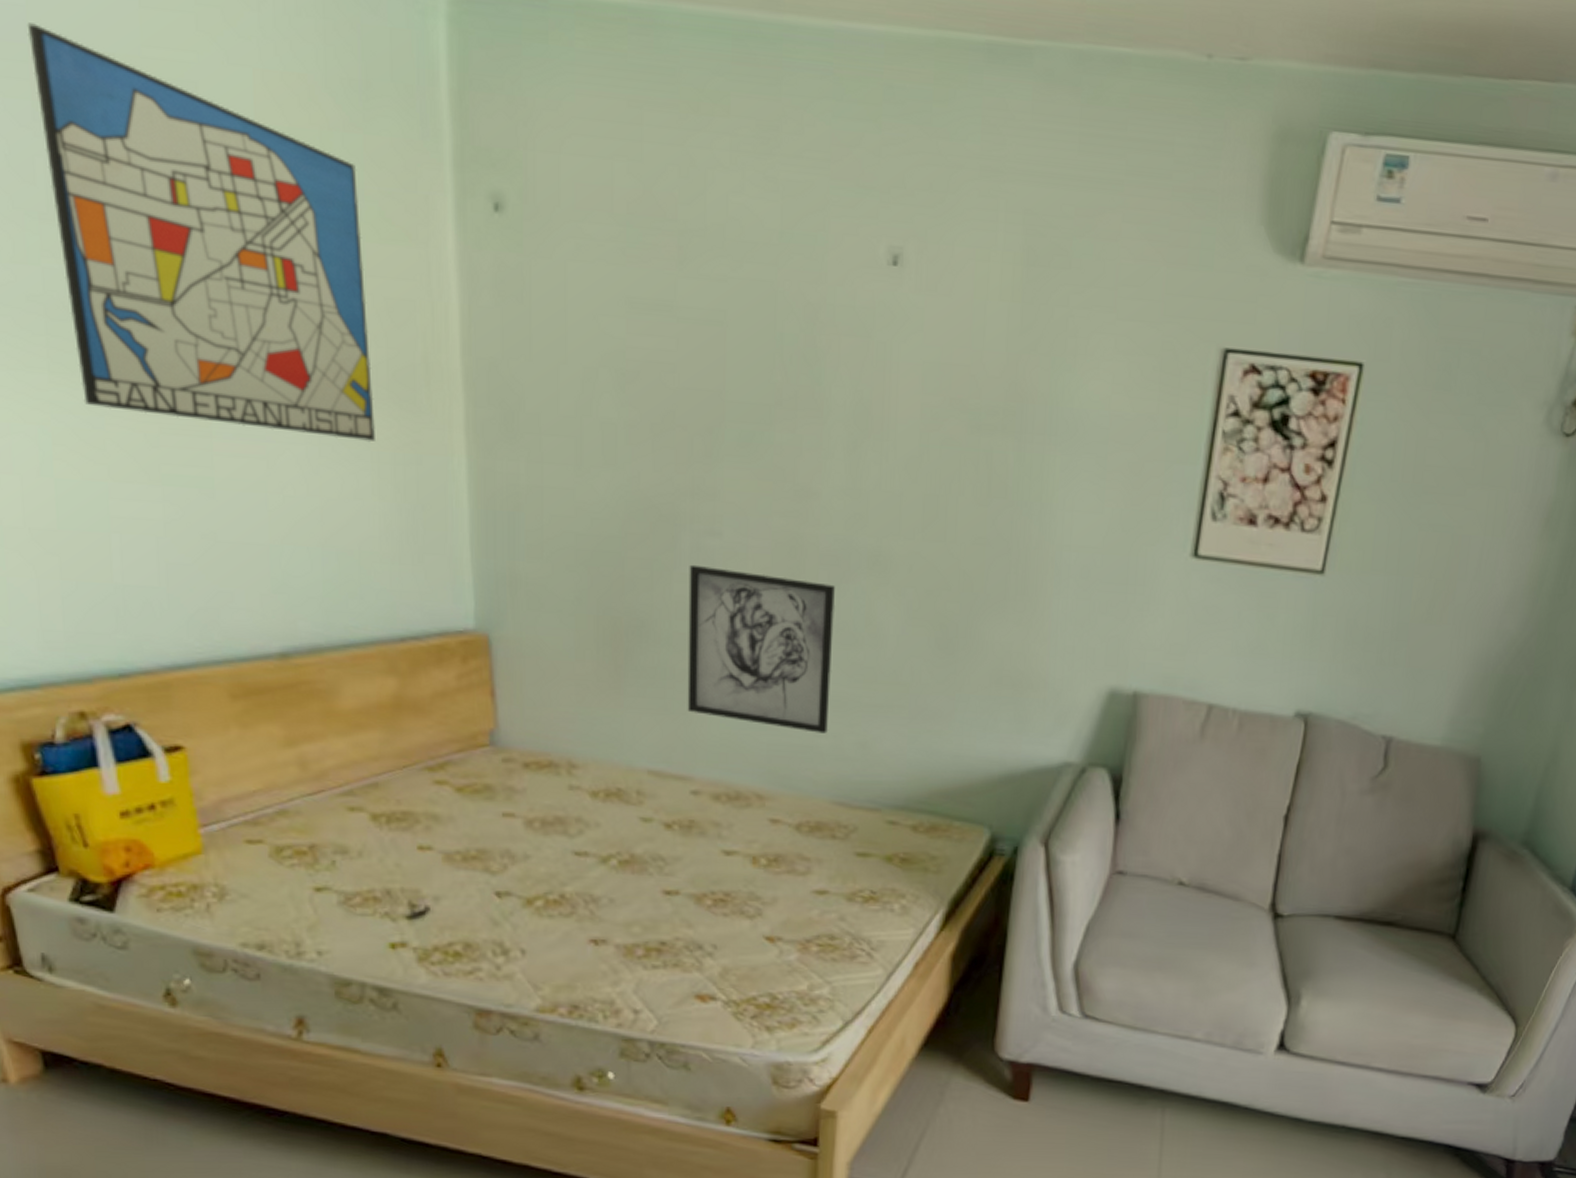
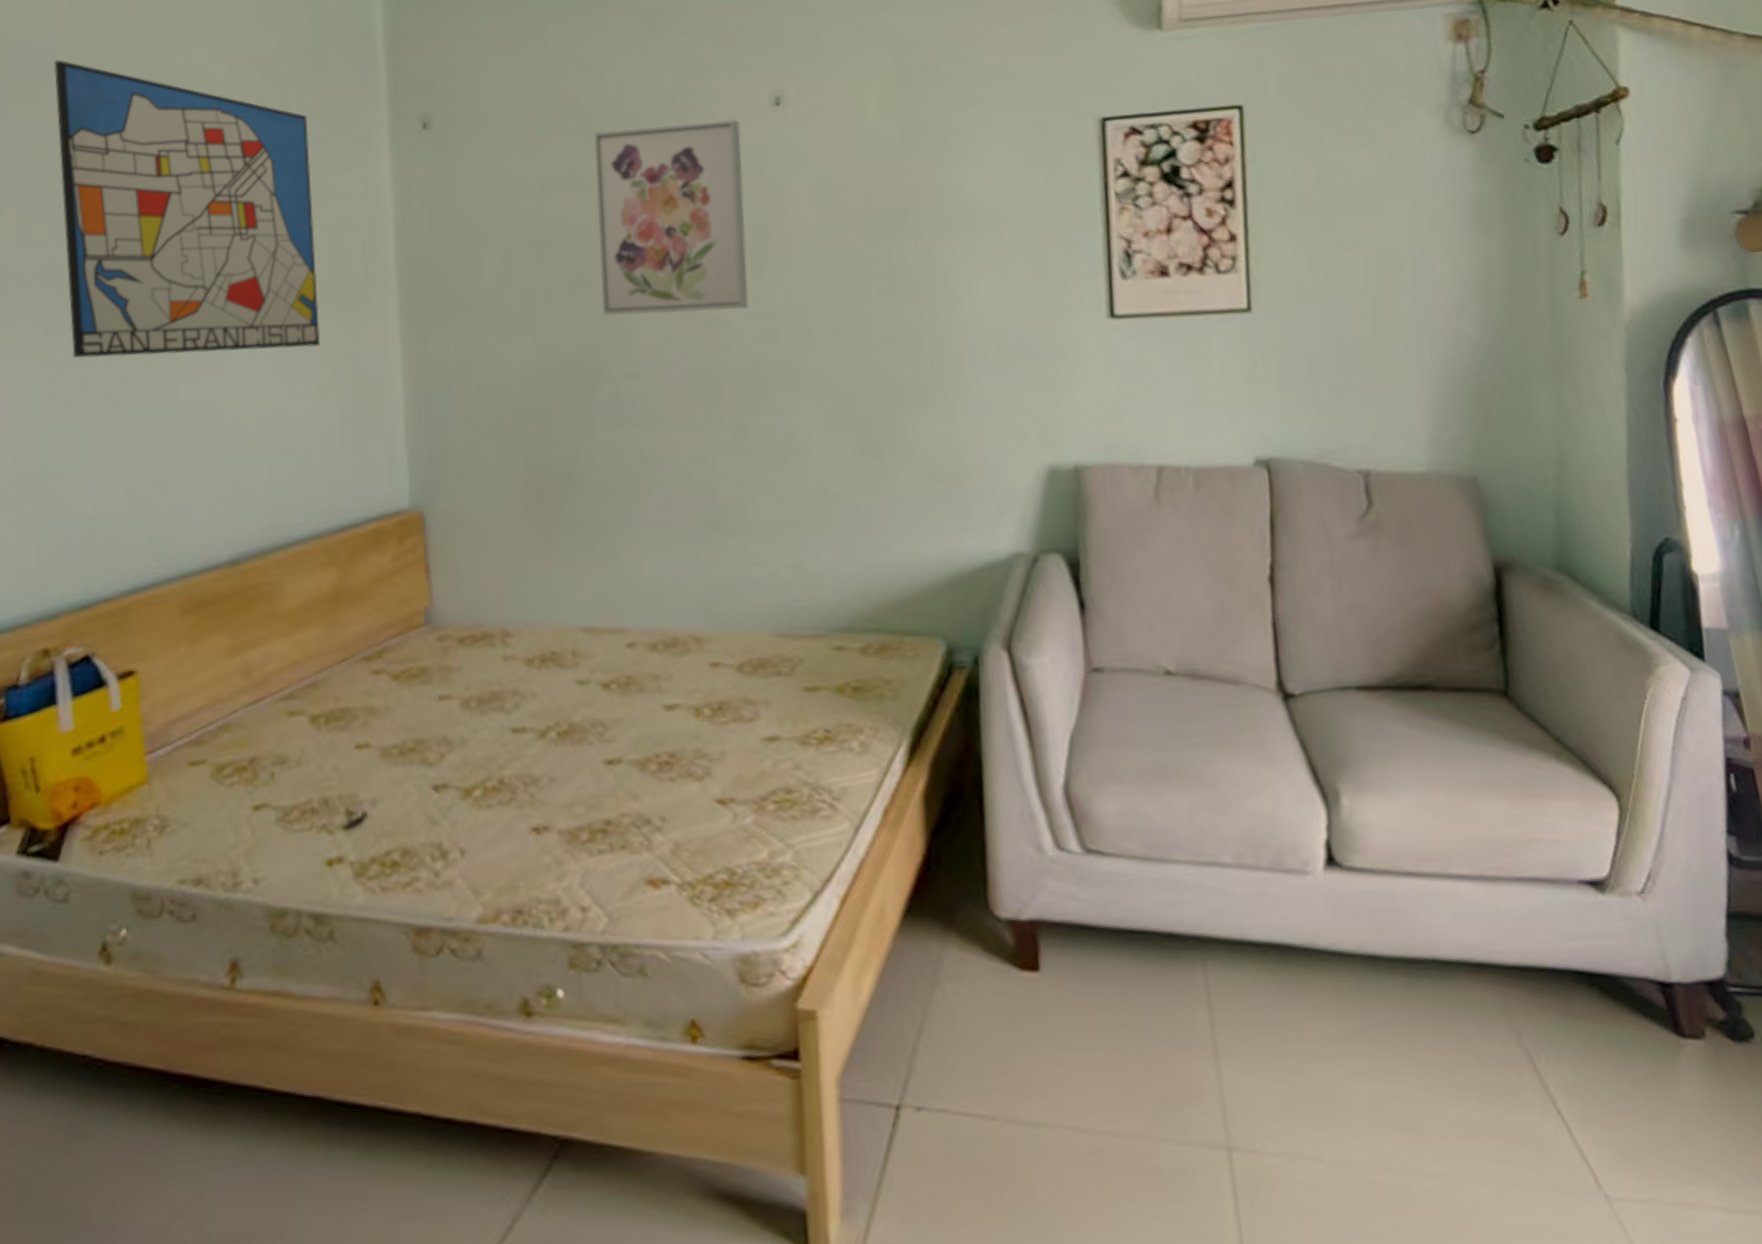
wall art: present [687,564,835,734] -> none [610,406,761,562]
wall art: none [689,253,852,485] -> present [594,118,749,316]

